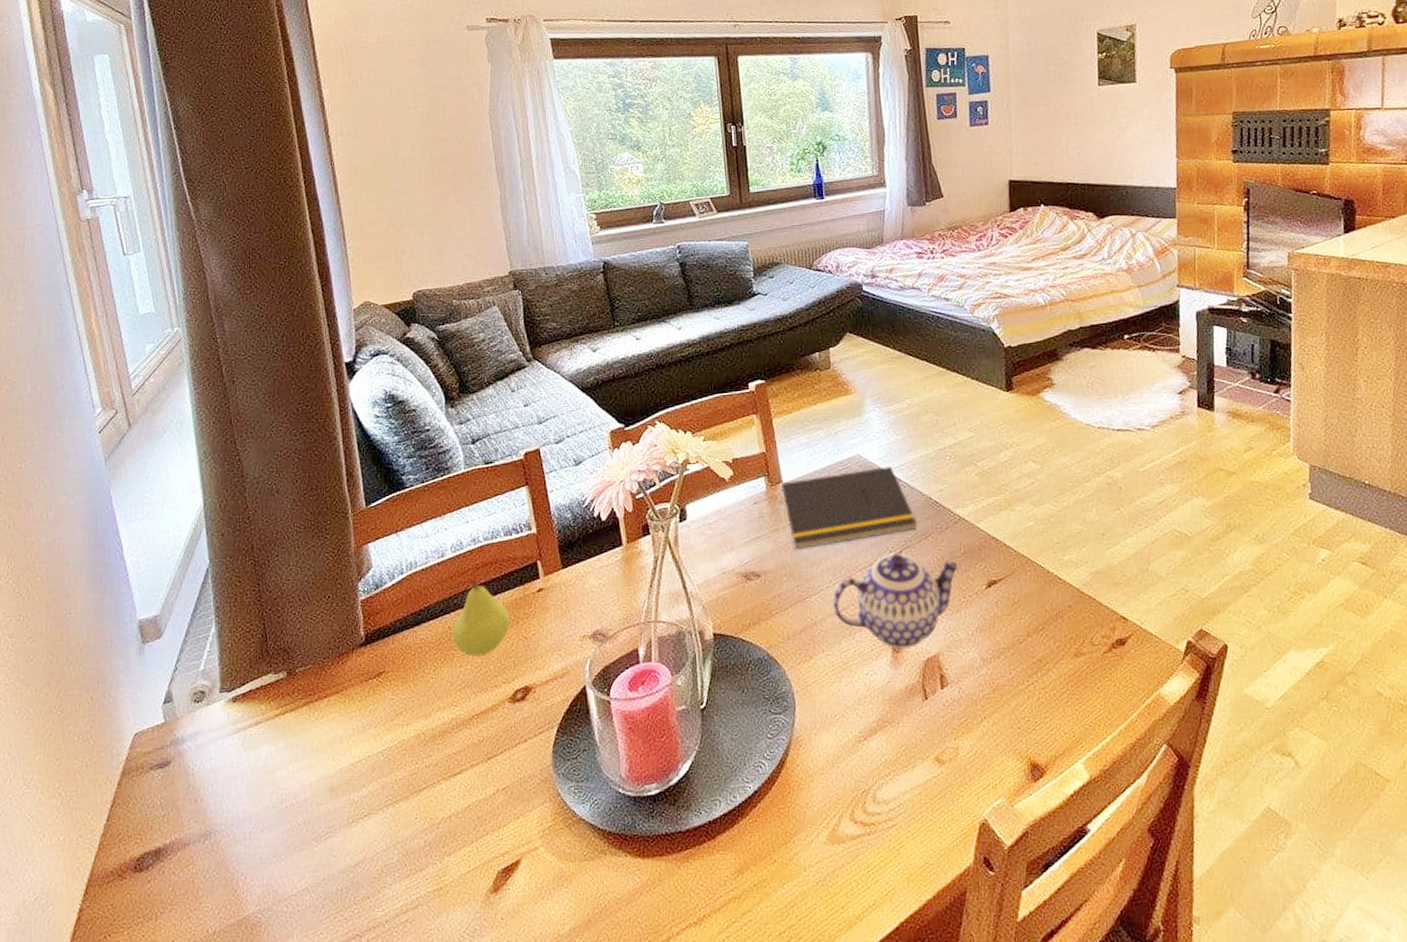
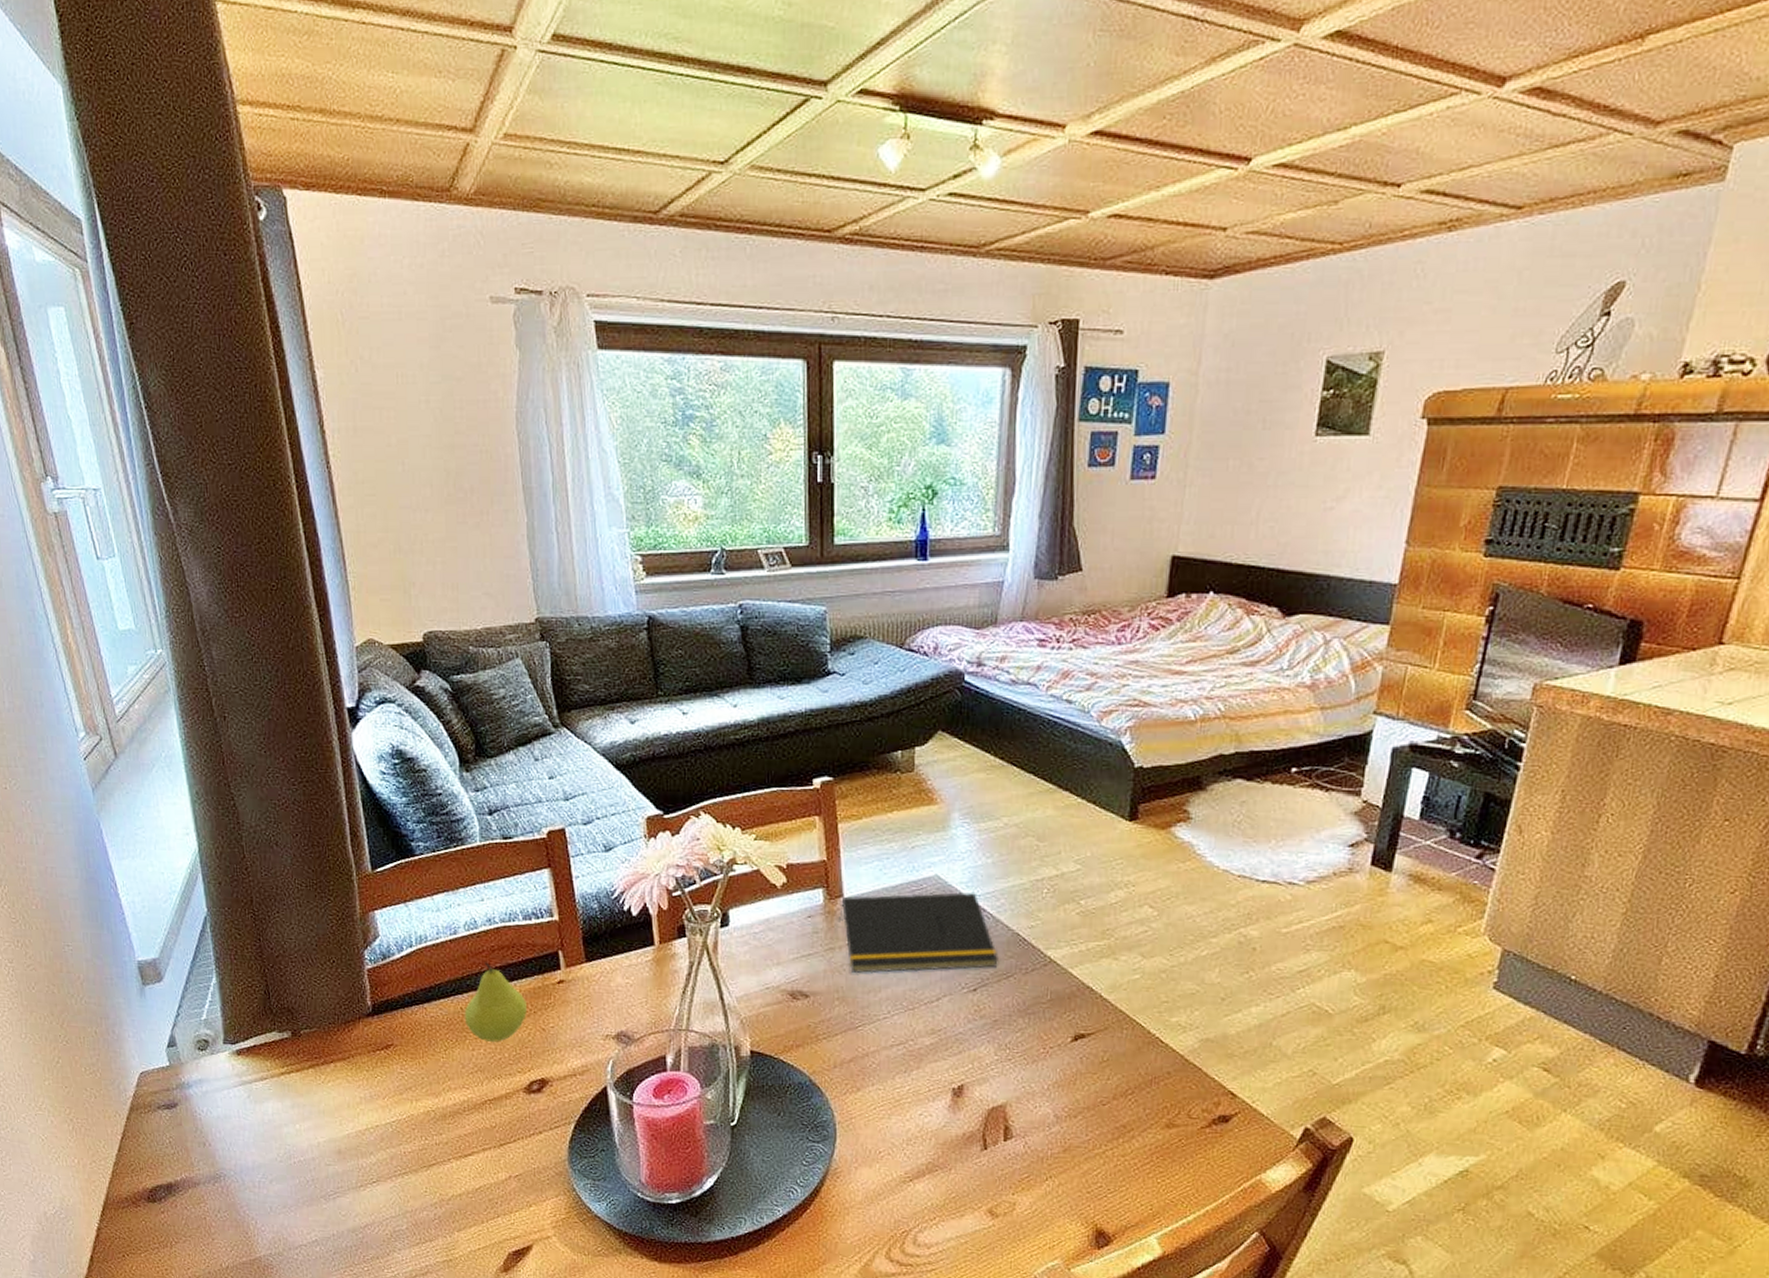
teapot: present [832,553,959,649] -> none [889,990,1043,1094]

